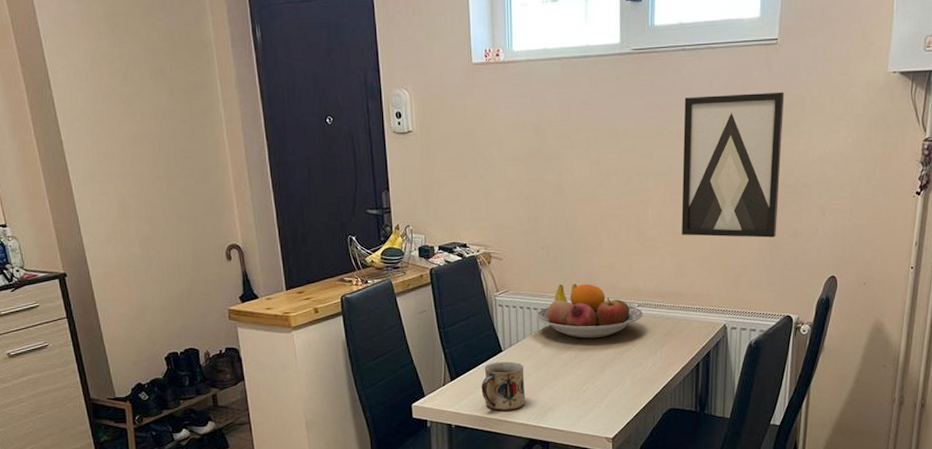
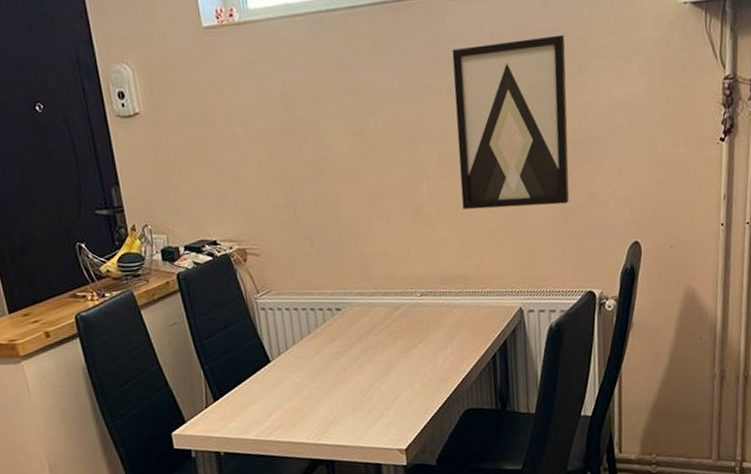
mug: present [481,361,526,411] -> none [250,372,303,431]
fruit bowl: present [536,283,643,339] -> none [305,275,428,339]

